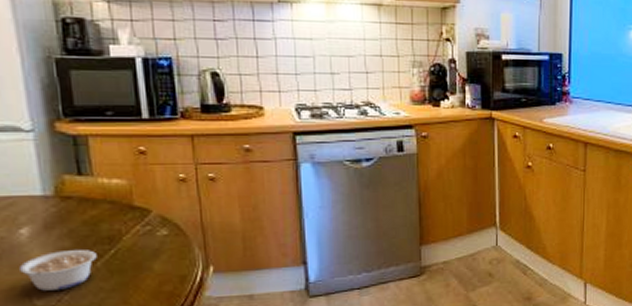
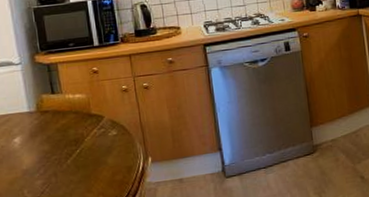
legume: present [20,249,97,291] -> none [15,151,67,186]

